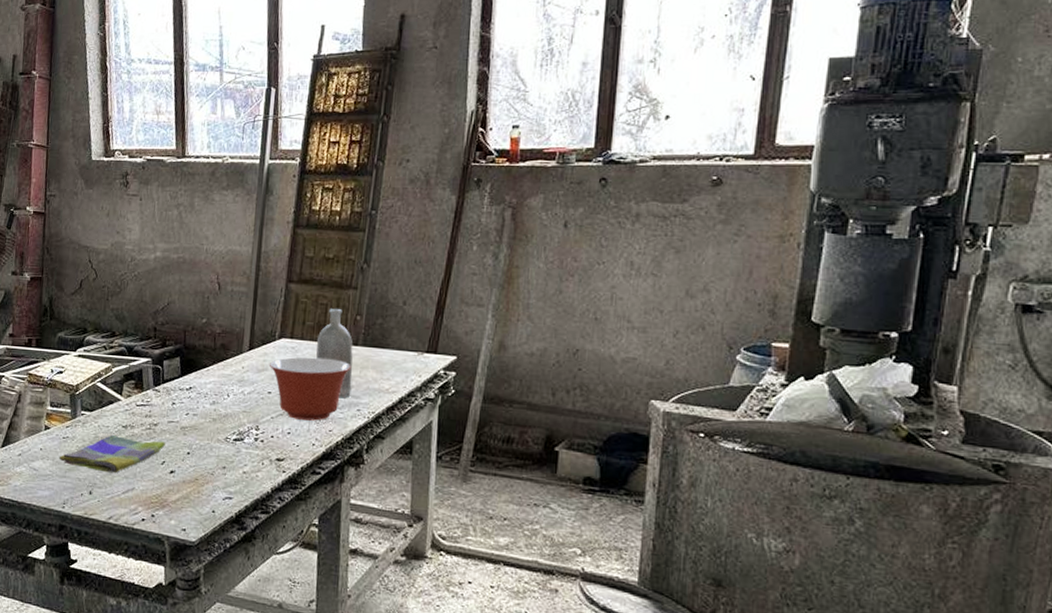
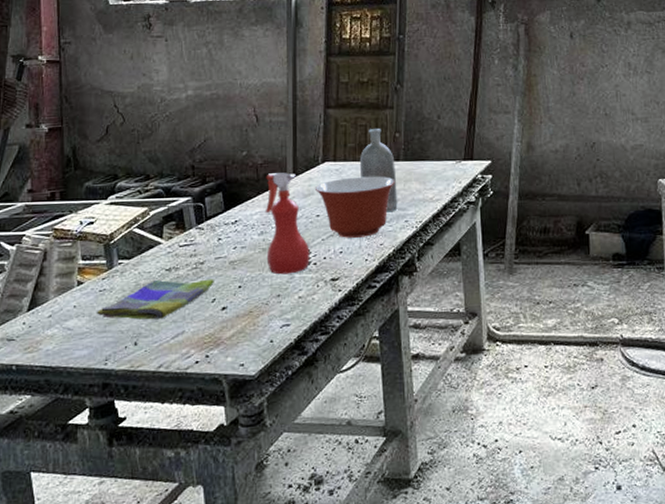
spray bottle: none [216,344,258,448] -> present [265,172,310,275]

